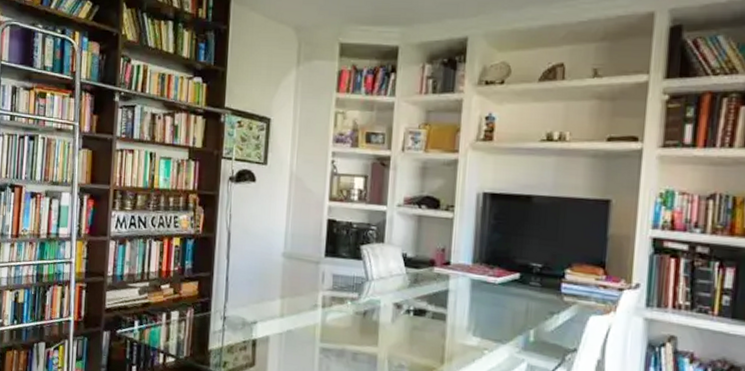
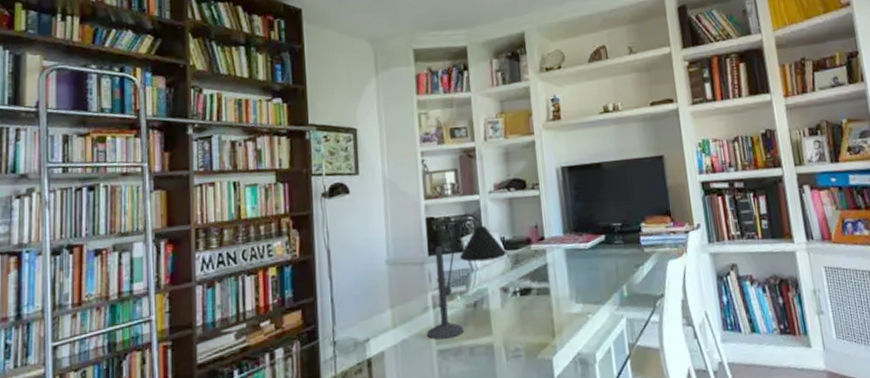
desk lamp: none [312,222,407,340] -> present [426,213,507,340]

